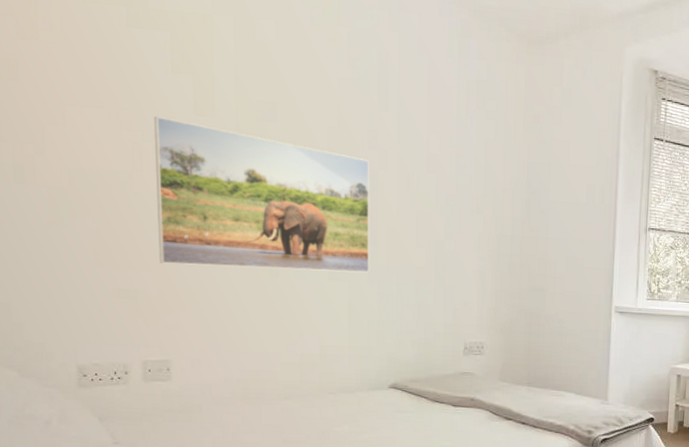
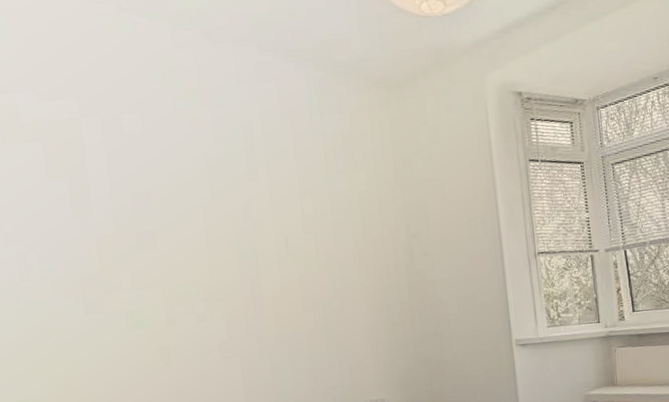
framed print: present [154,115,370,273] -> none [36,224,261,369]

